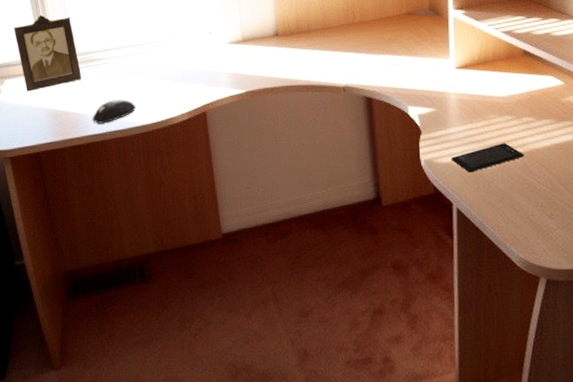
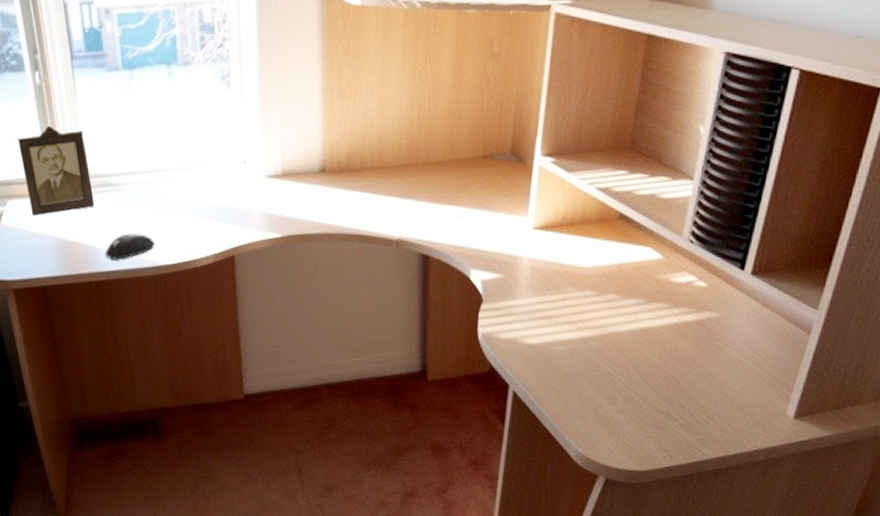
smartphone: present [451,143,524,173] -> none [514,322,602,353]

